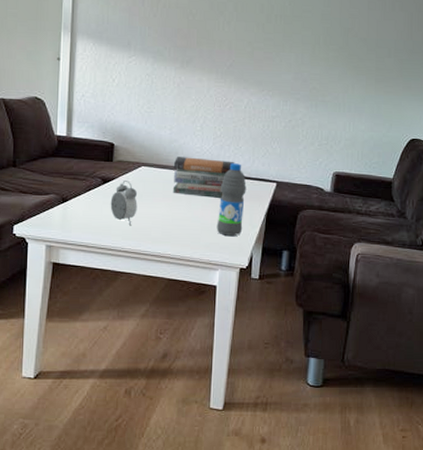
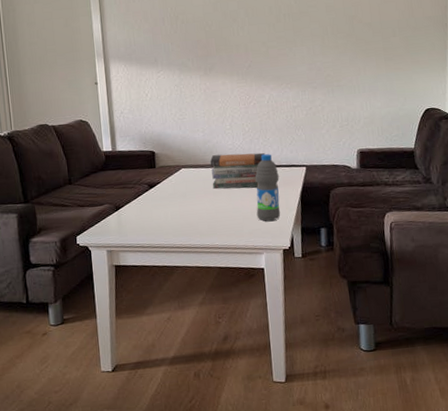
alarm clock: present [110,181,138,225] -> none [158,183,183,223]

